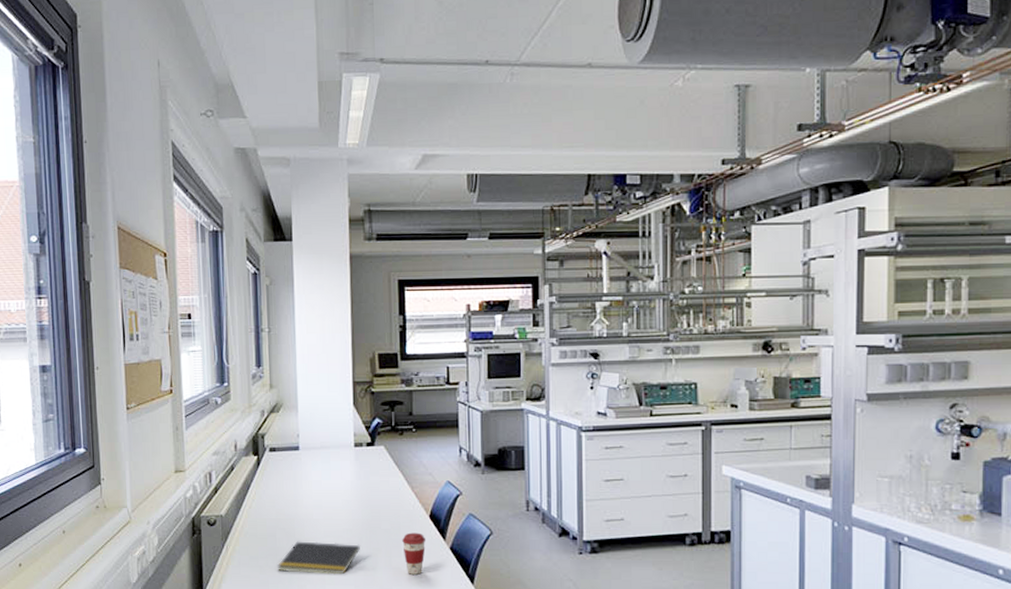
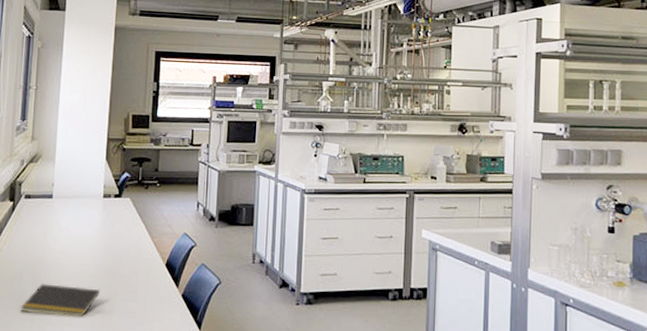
coffee cup: present [402,532,427,575] -> none [139,279,161,319]

